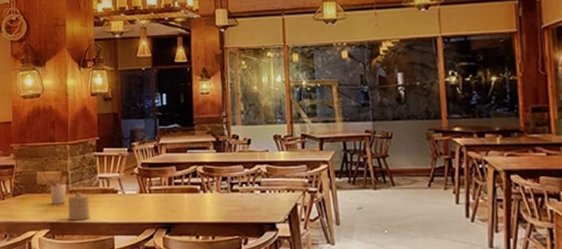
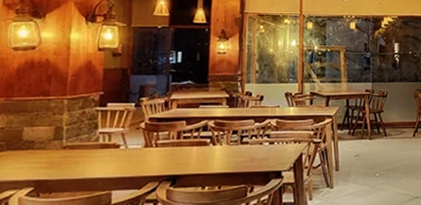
utensil holder: present [46,176,68,205] -> none [34,131,62,162]
candle: present [69,192,90,221] -> none [59,147,86,178]

